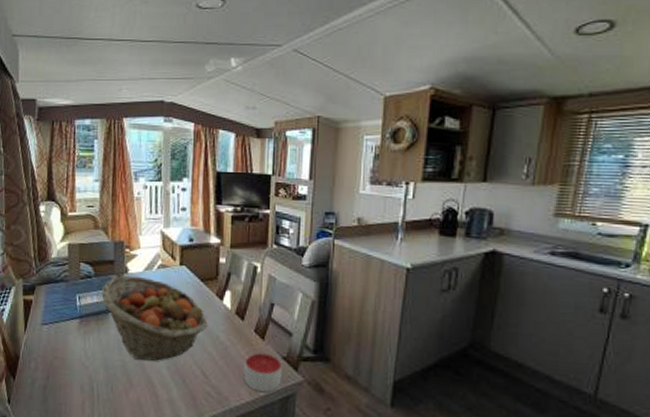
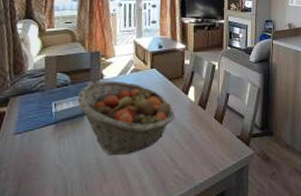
candle: present [244,351,282,392] -> none [206,134,237,167]

